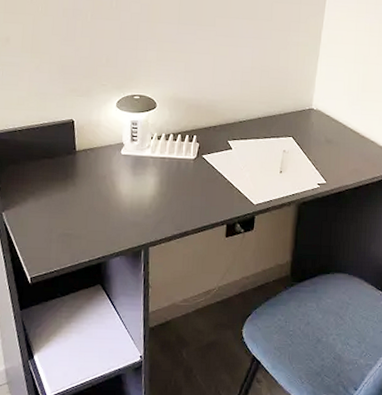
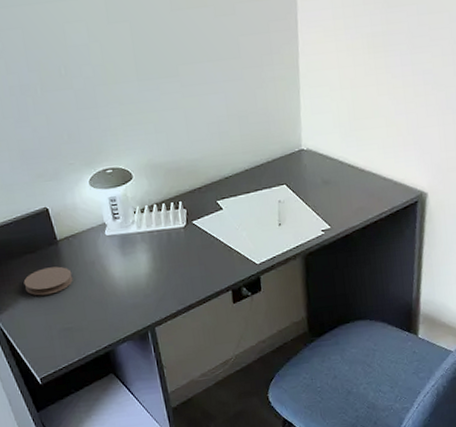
coaster: none [36,174,83,200] -> present [23,266,73,296]

